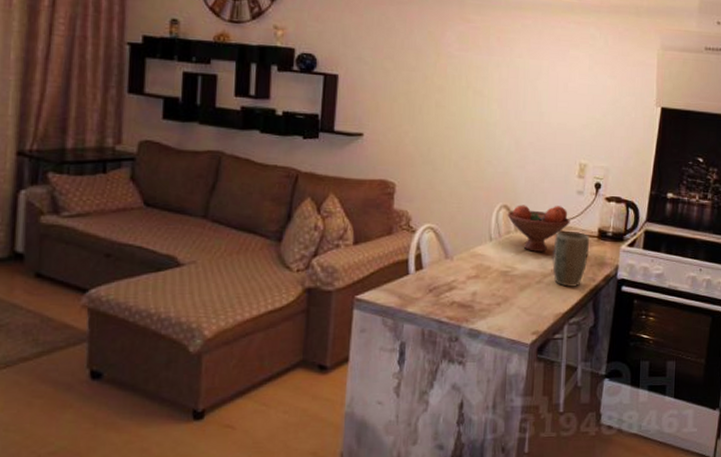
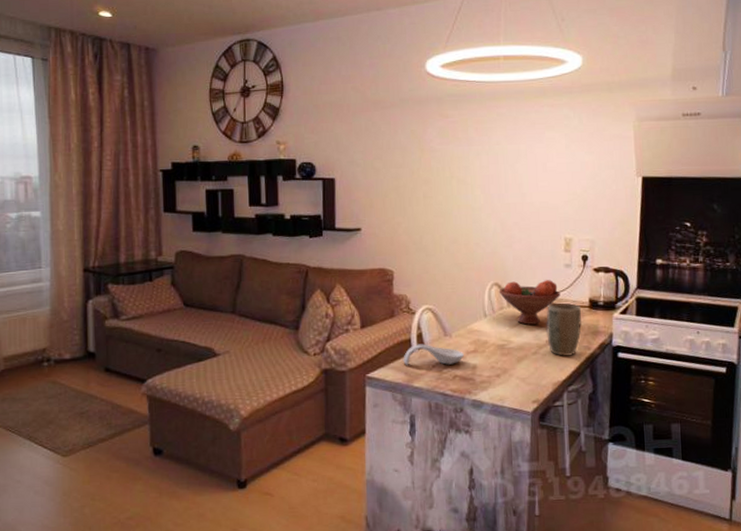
spoon rest: none [398,265,465,290] -> present [403,344,465,365]

